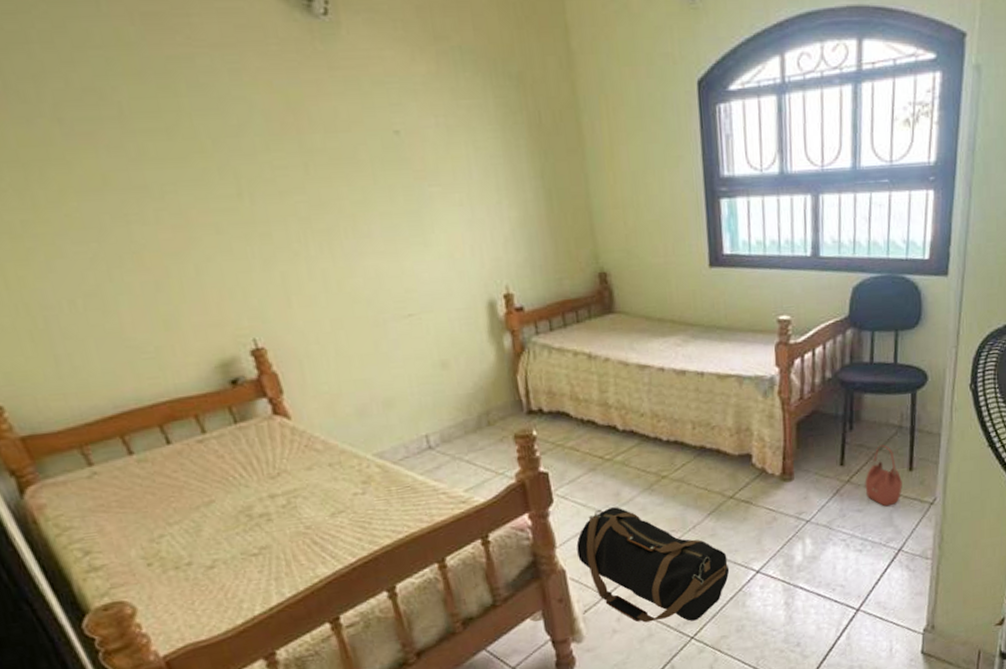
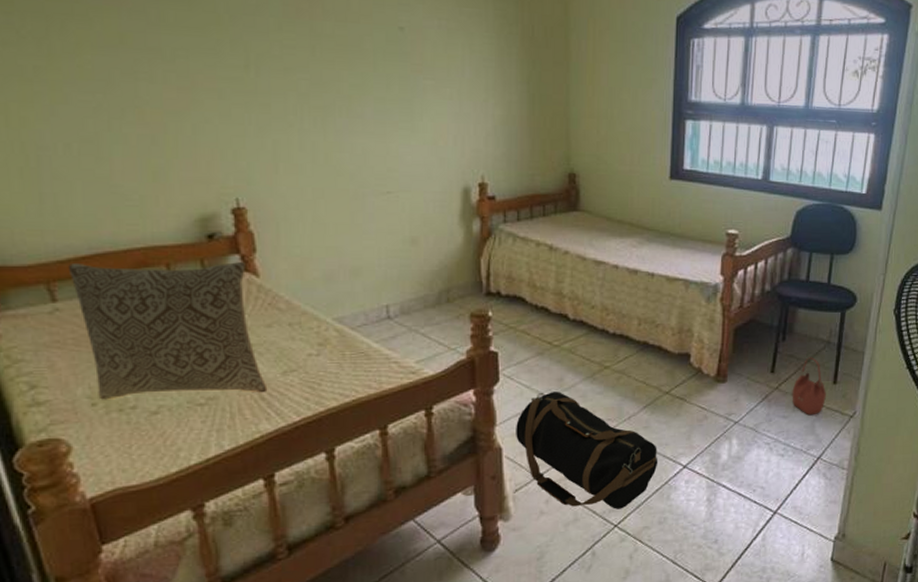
pillow: none [97,404,319,559] -> present [67,261,268,400]

